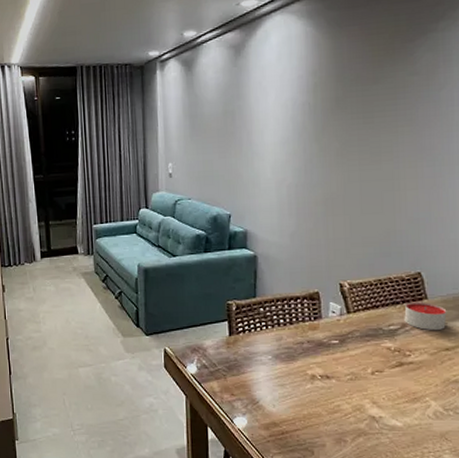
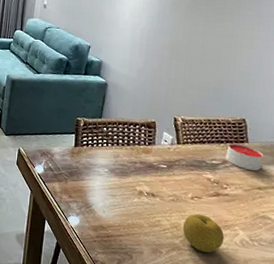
fruit: none [366,390,415,433] -> present [182,213,225,253]

